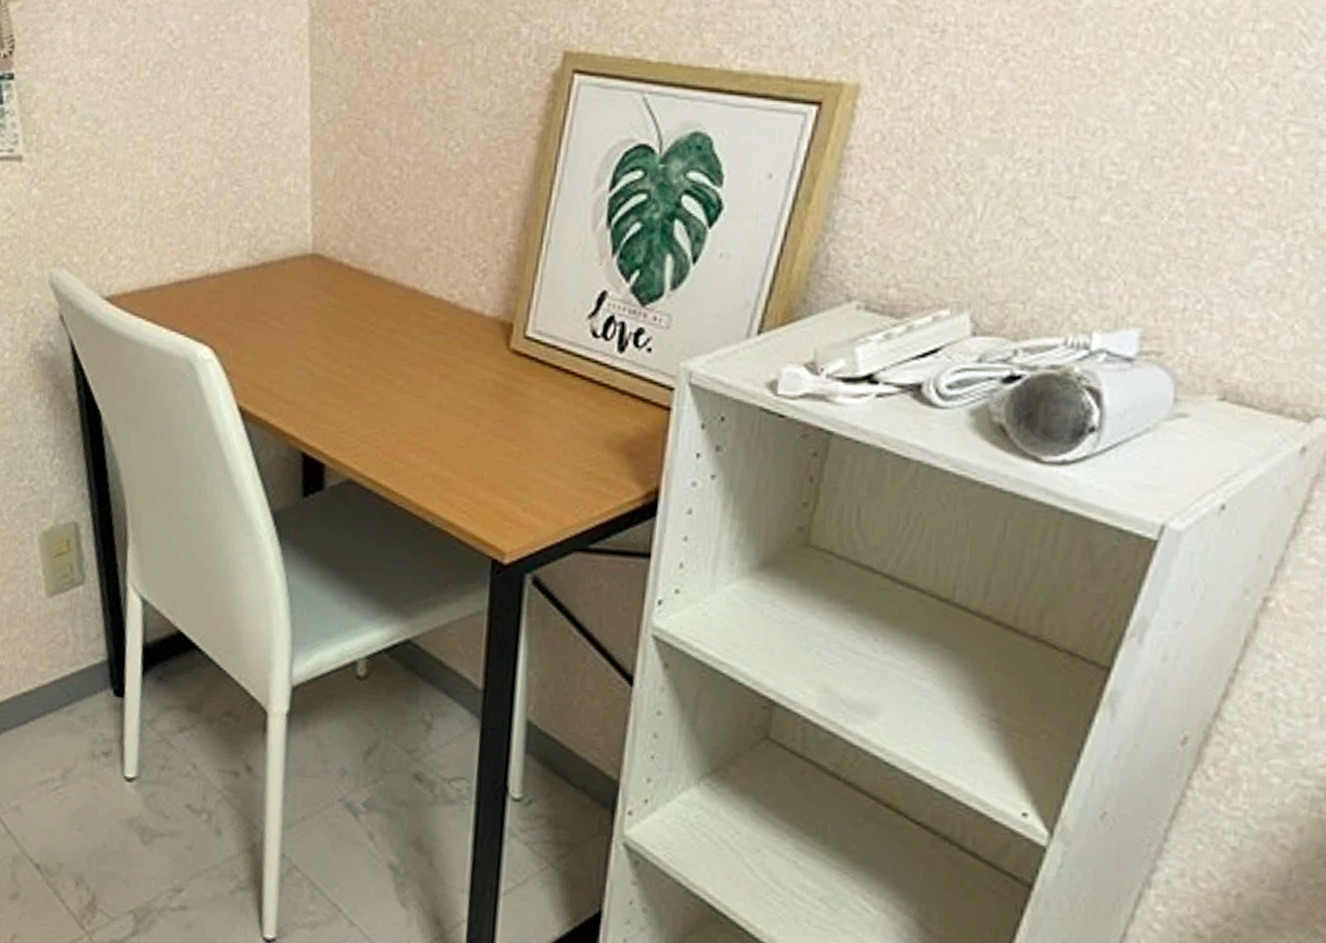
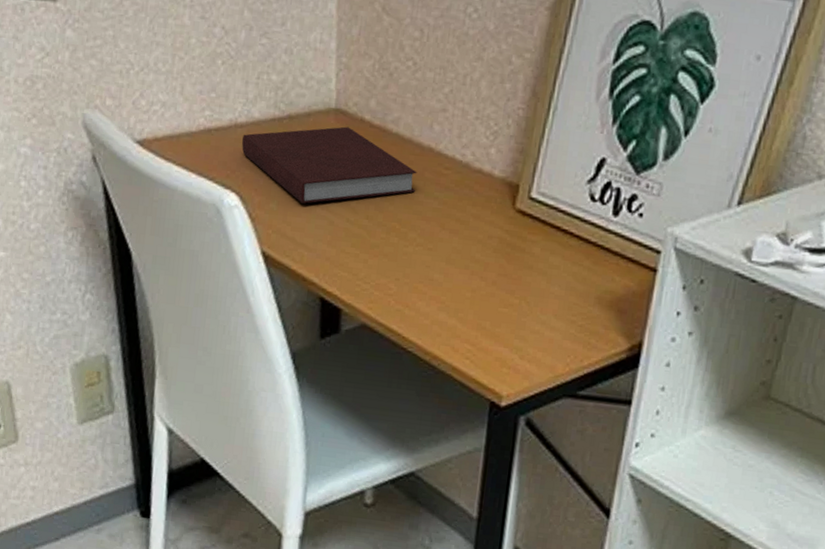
notebook: none [214,272,402,354] -> present [242,126,417,204]

